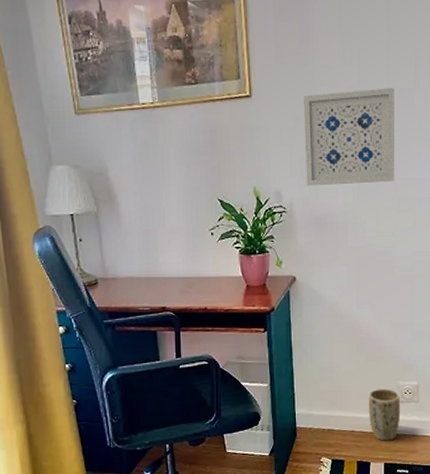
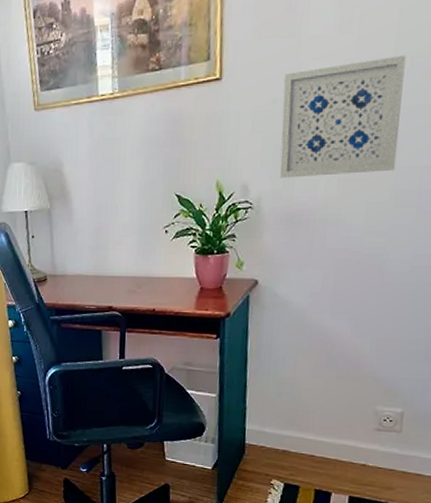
plant pot: present [368,389,401,441] -> none [334,412,377,472]

